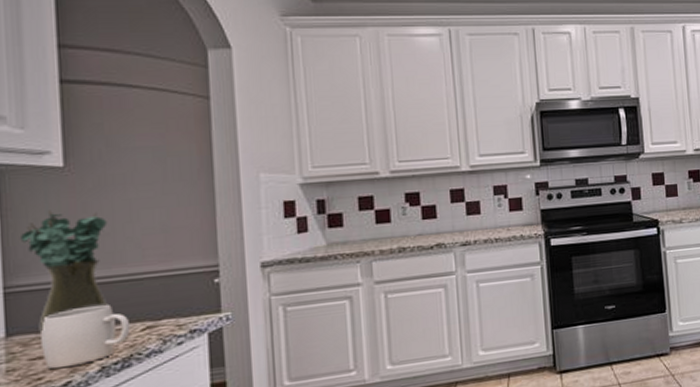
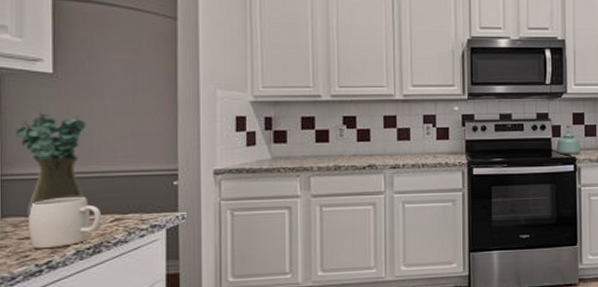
kettle: none [637,186,663,219] -> present [556,125,581,156]

